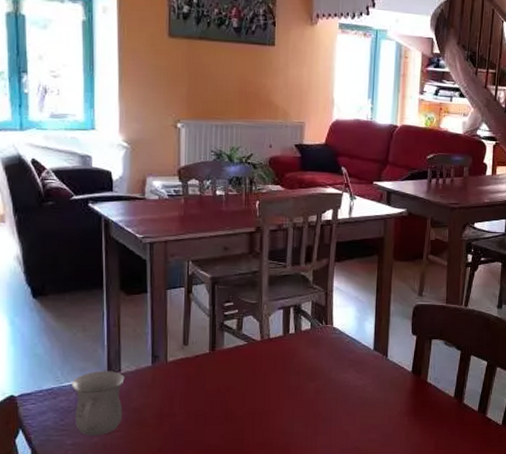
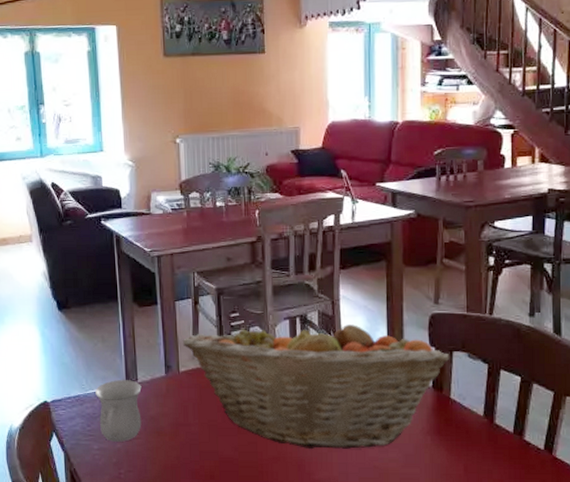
fruit basket: none [172,306,428,433] -> present [182,316,449,449]

